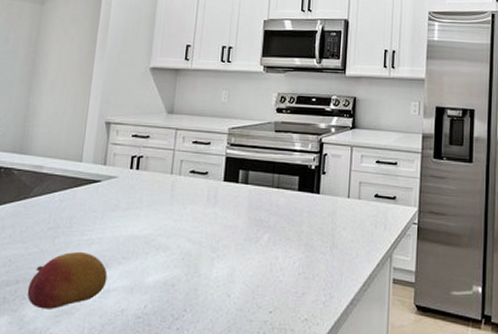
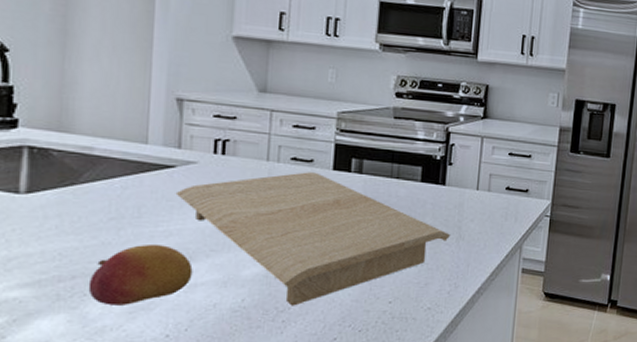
cutting board: none [99,184,326,314] -> present [175,172,451,306]

